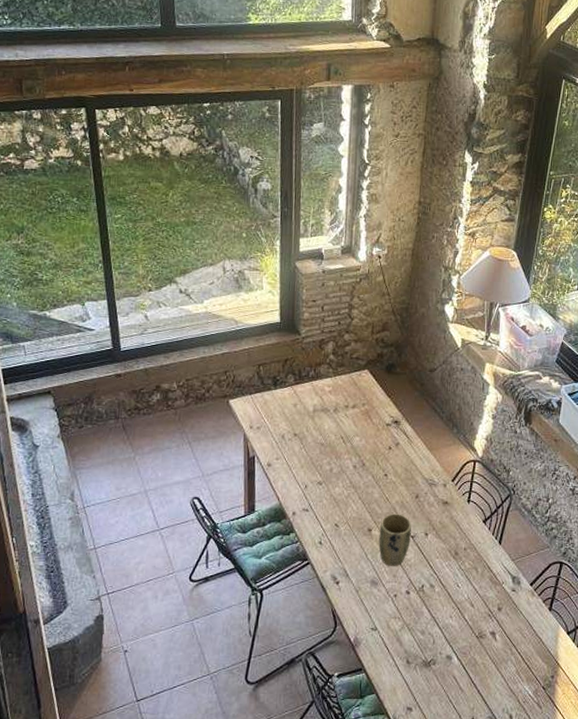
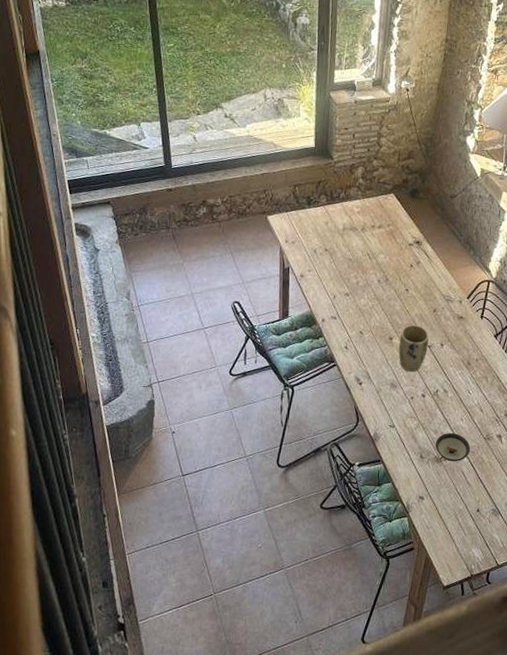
saucer: none [423,632,462,666] -> present [435,432,471,462]

